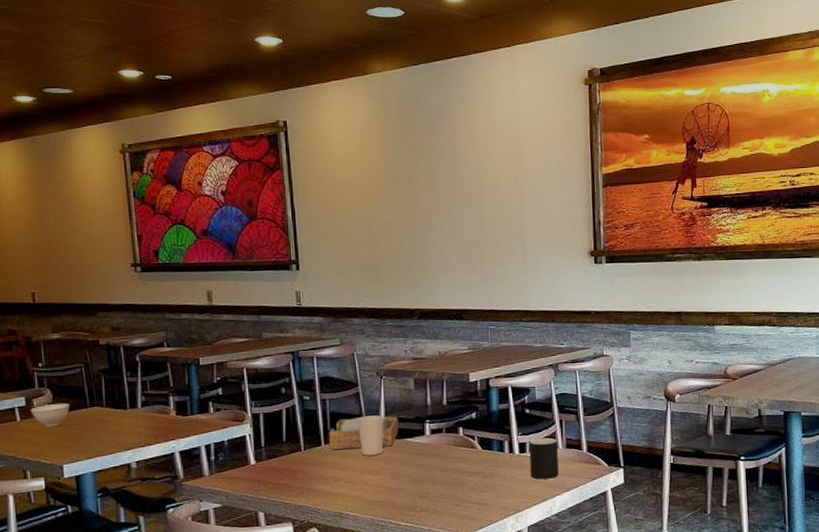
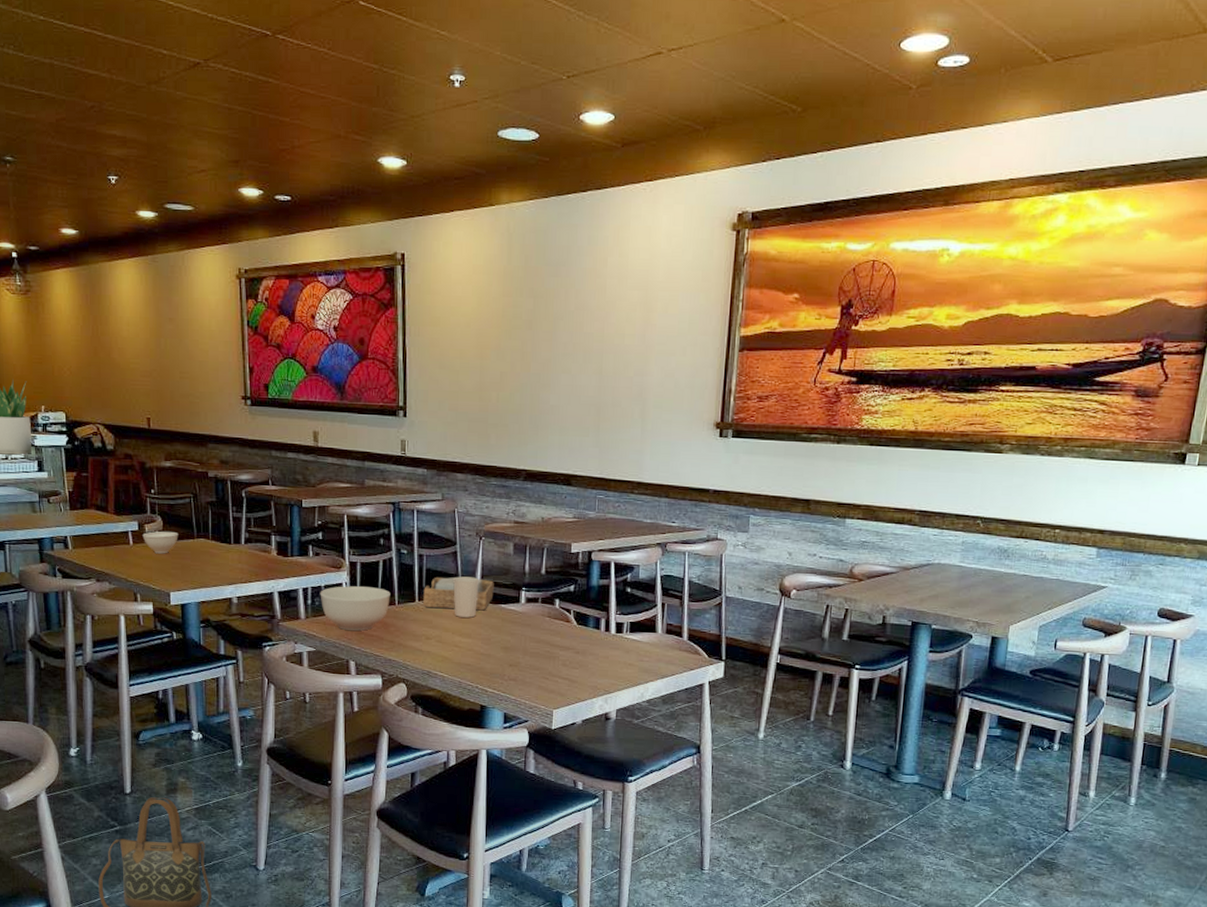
bowl: none [223,436,296,482] -> present [320,586,390,631]
cup: present [529,437,559,479] -> none [625,619,658,663]

